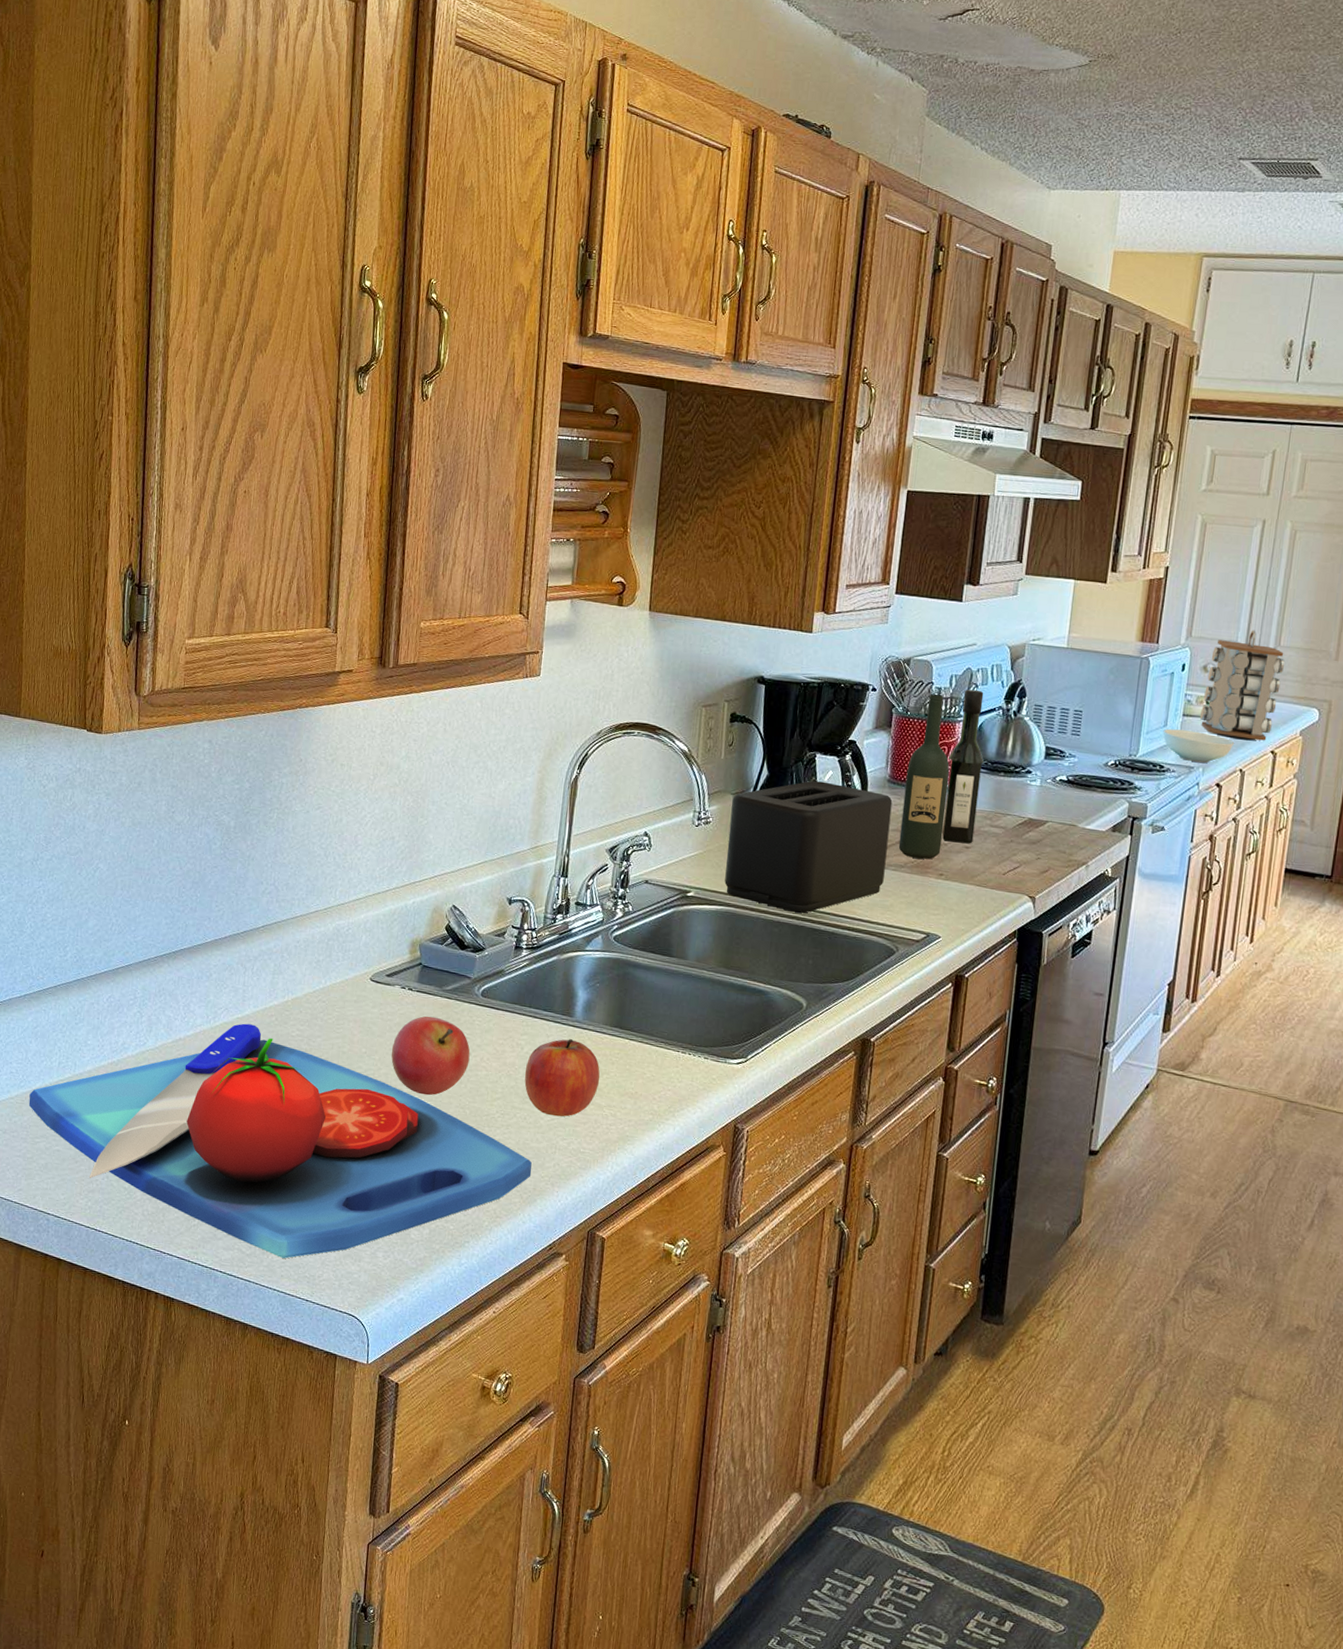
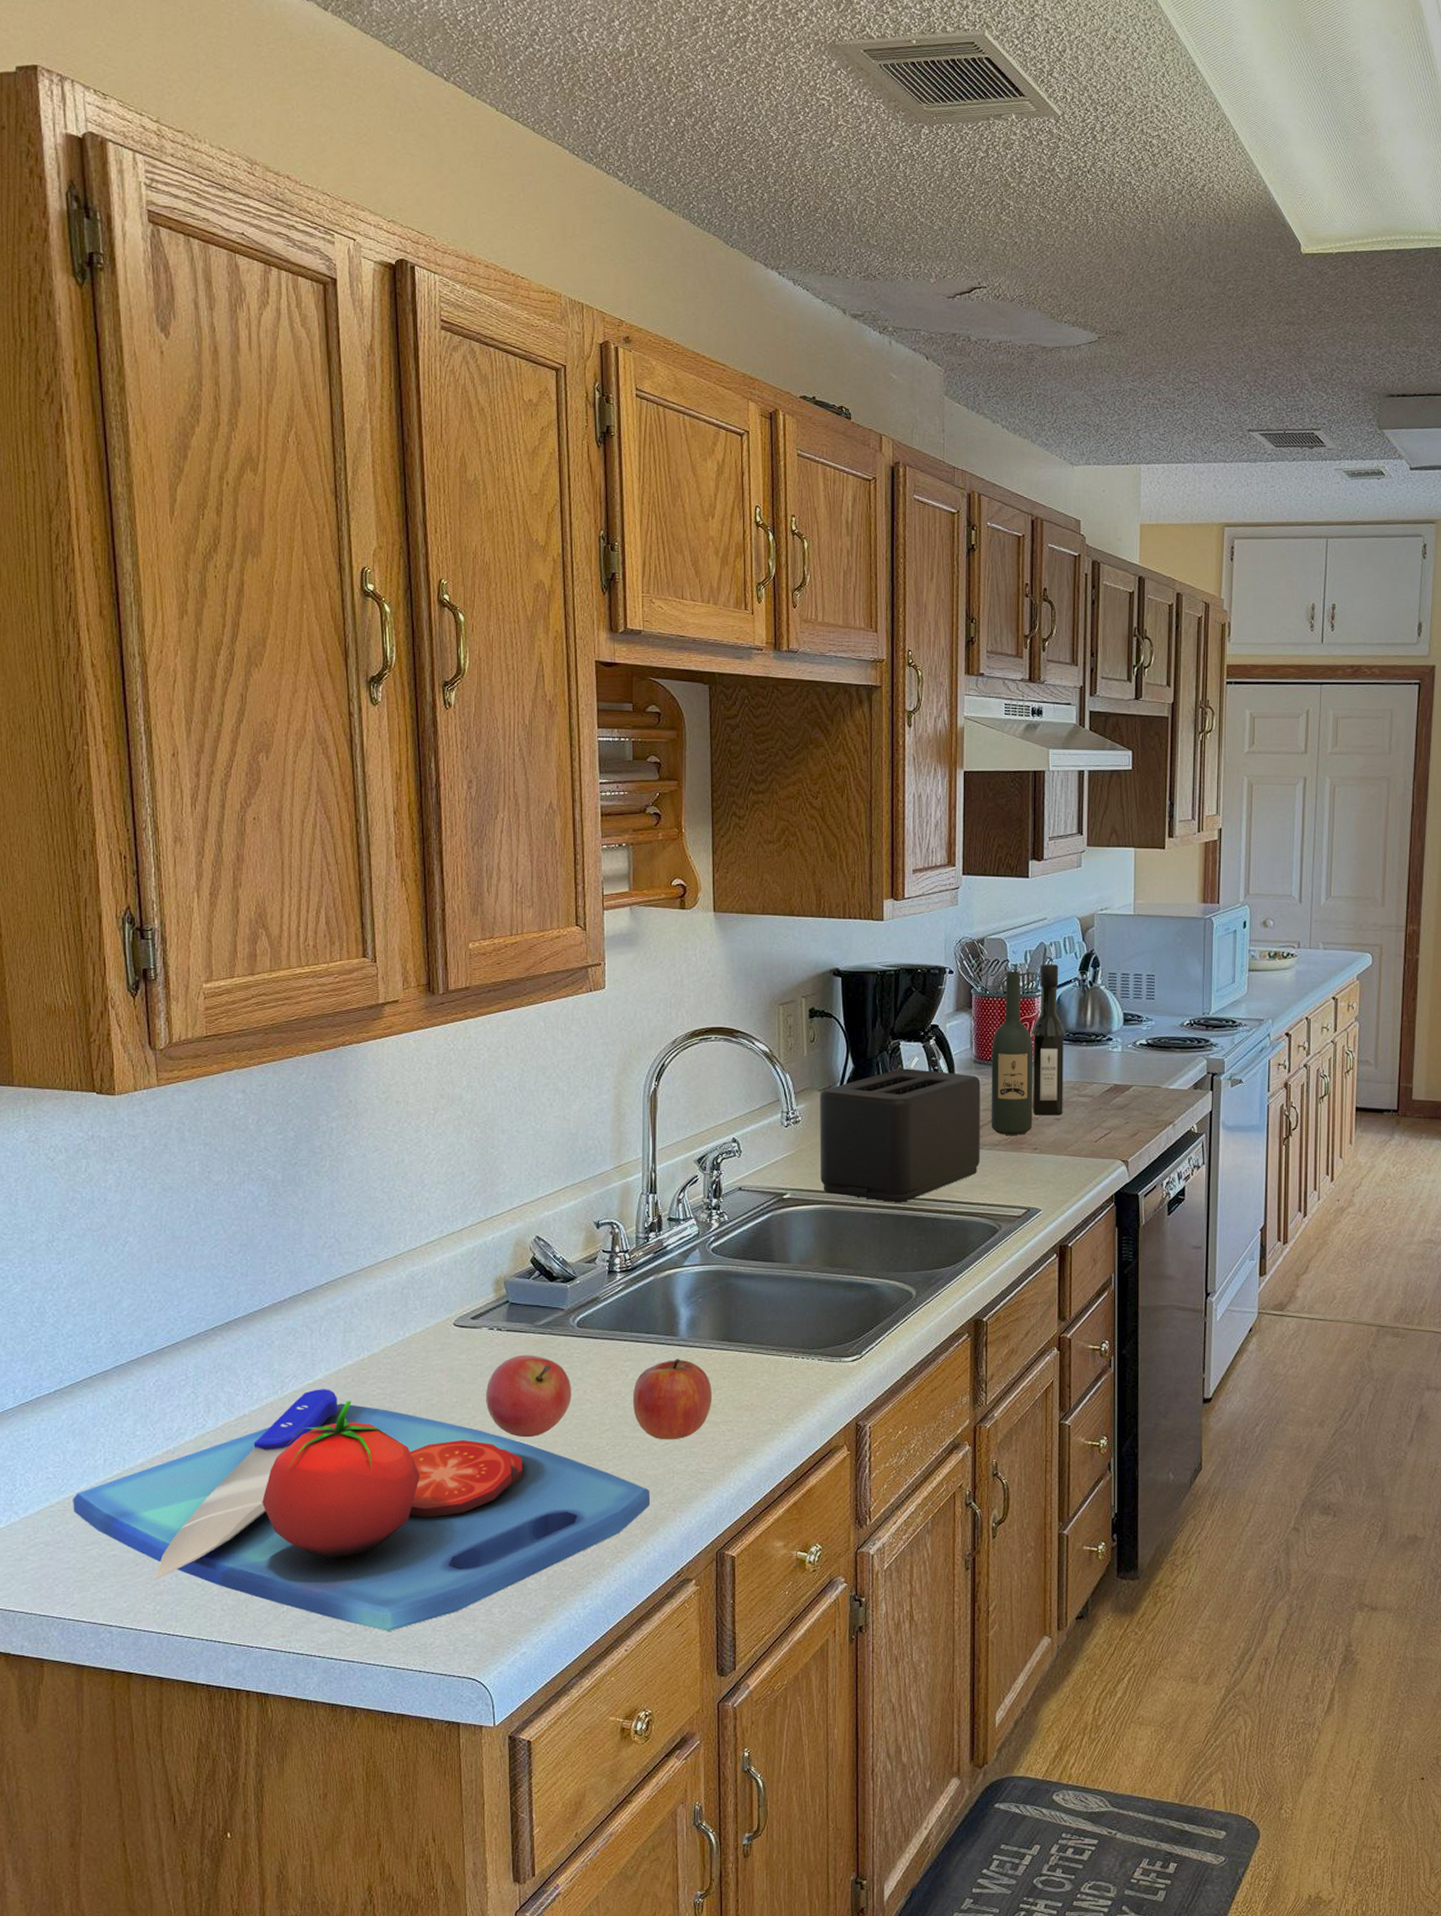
bowl: present [1163,728,1235,764] -> none [1232,985,1299,1015]
spice rack: present [1200,630,1285,741] -> none [1265,883,1336,989]

